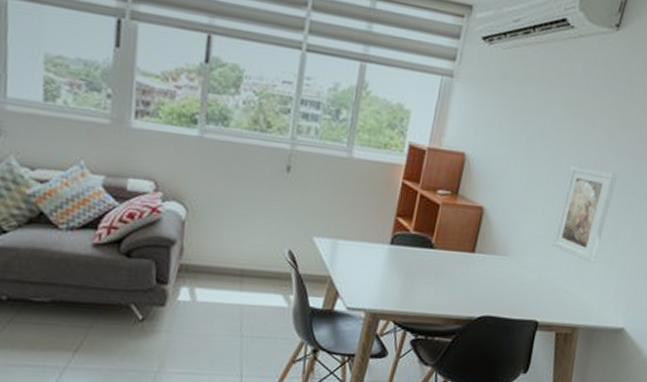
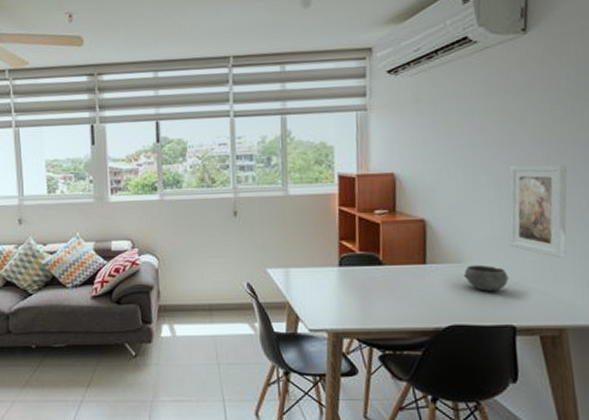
bowl: none [505,259,545,287] -> present [463,264,510,292]

